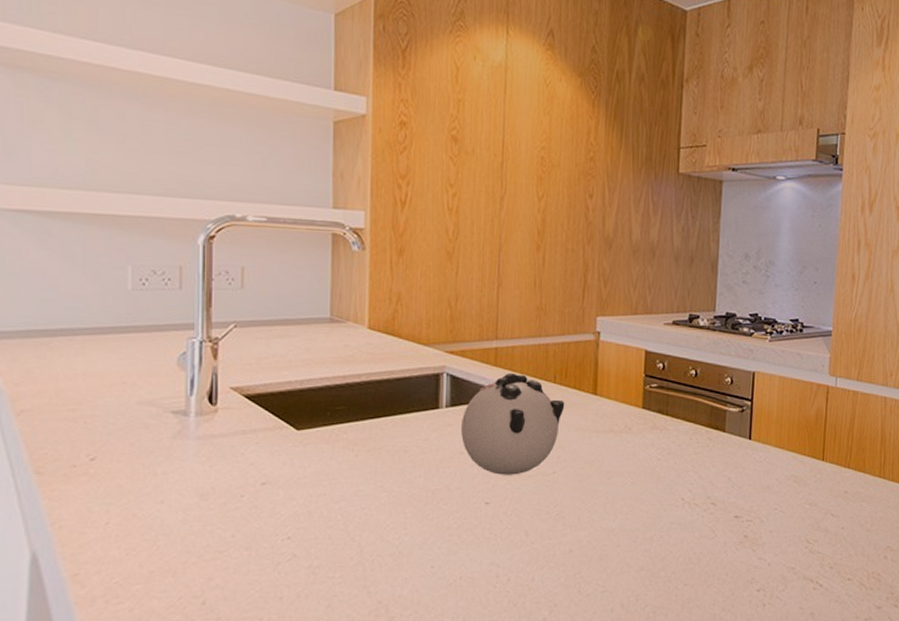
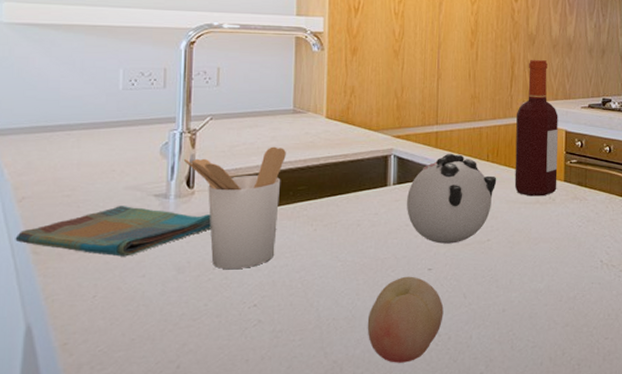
dish towel: none [14,423,239,480] -> present [15,206,212,257]
utensil holder: none [204,360,322,498] -> present [183,146,286,270]
fruit: none [416,510,503,605] -> present [367,276,444,363]
bottle: none [585,267,637,425] -> present [514,60,558,196]

